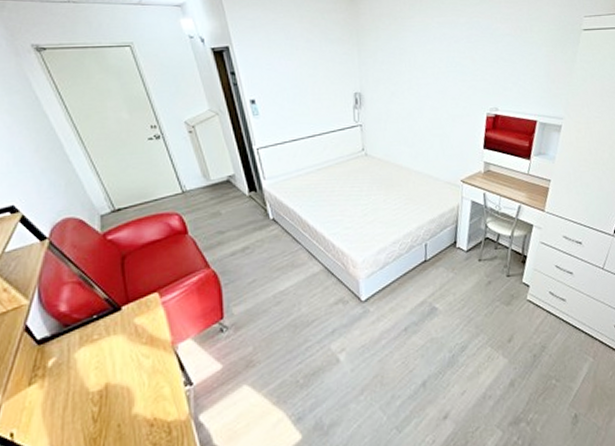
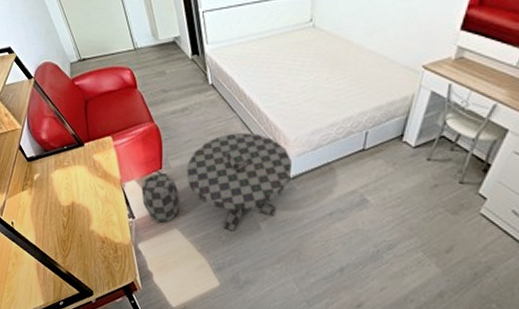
coffee table: none [199,262,364,384] -> present [141,132,293,232]

